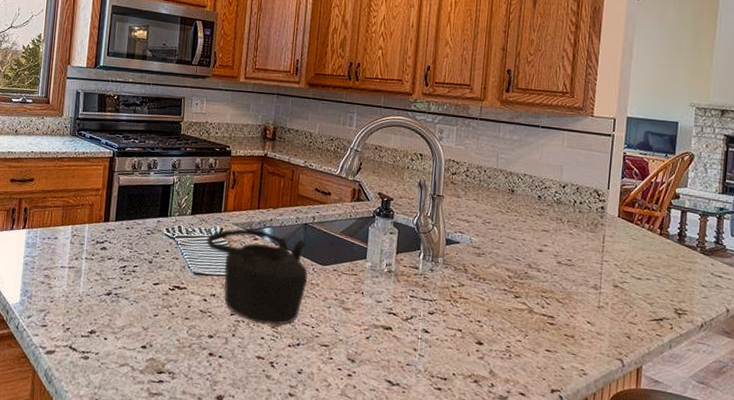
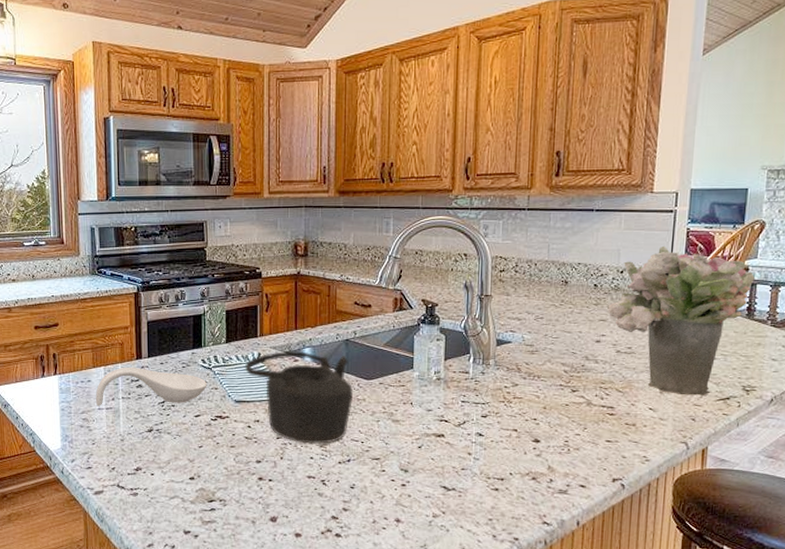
spoon rest: none [59,228,169,270] -> present [95,367,207,406]
flower bouquet: none [551,166,685,316] -> present [608,245,755,397]

